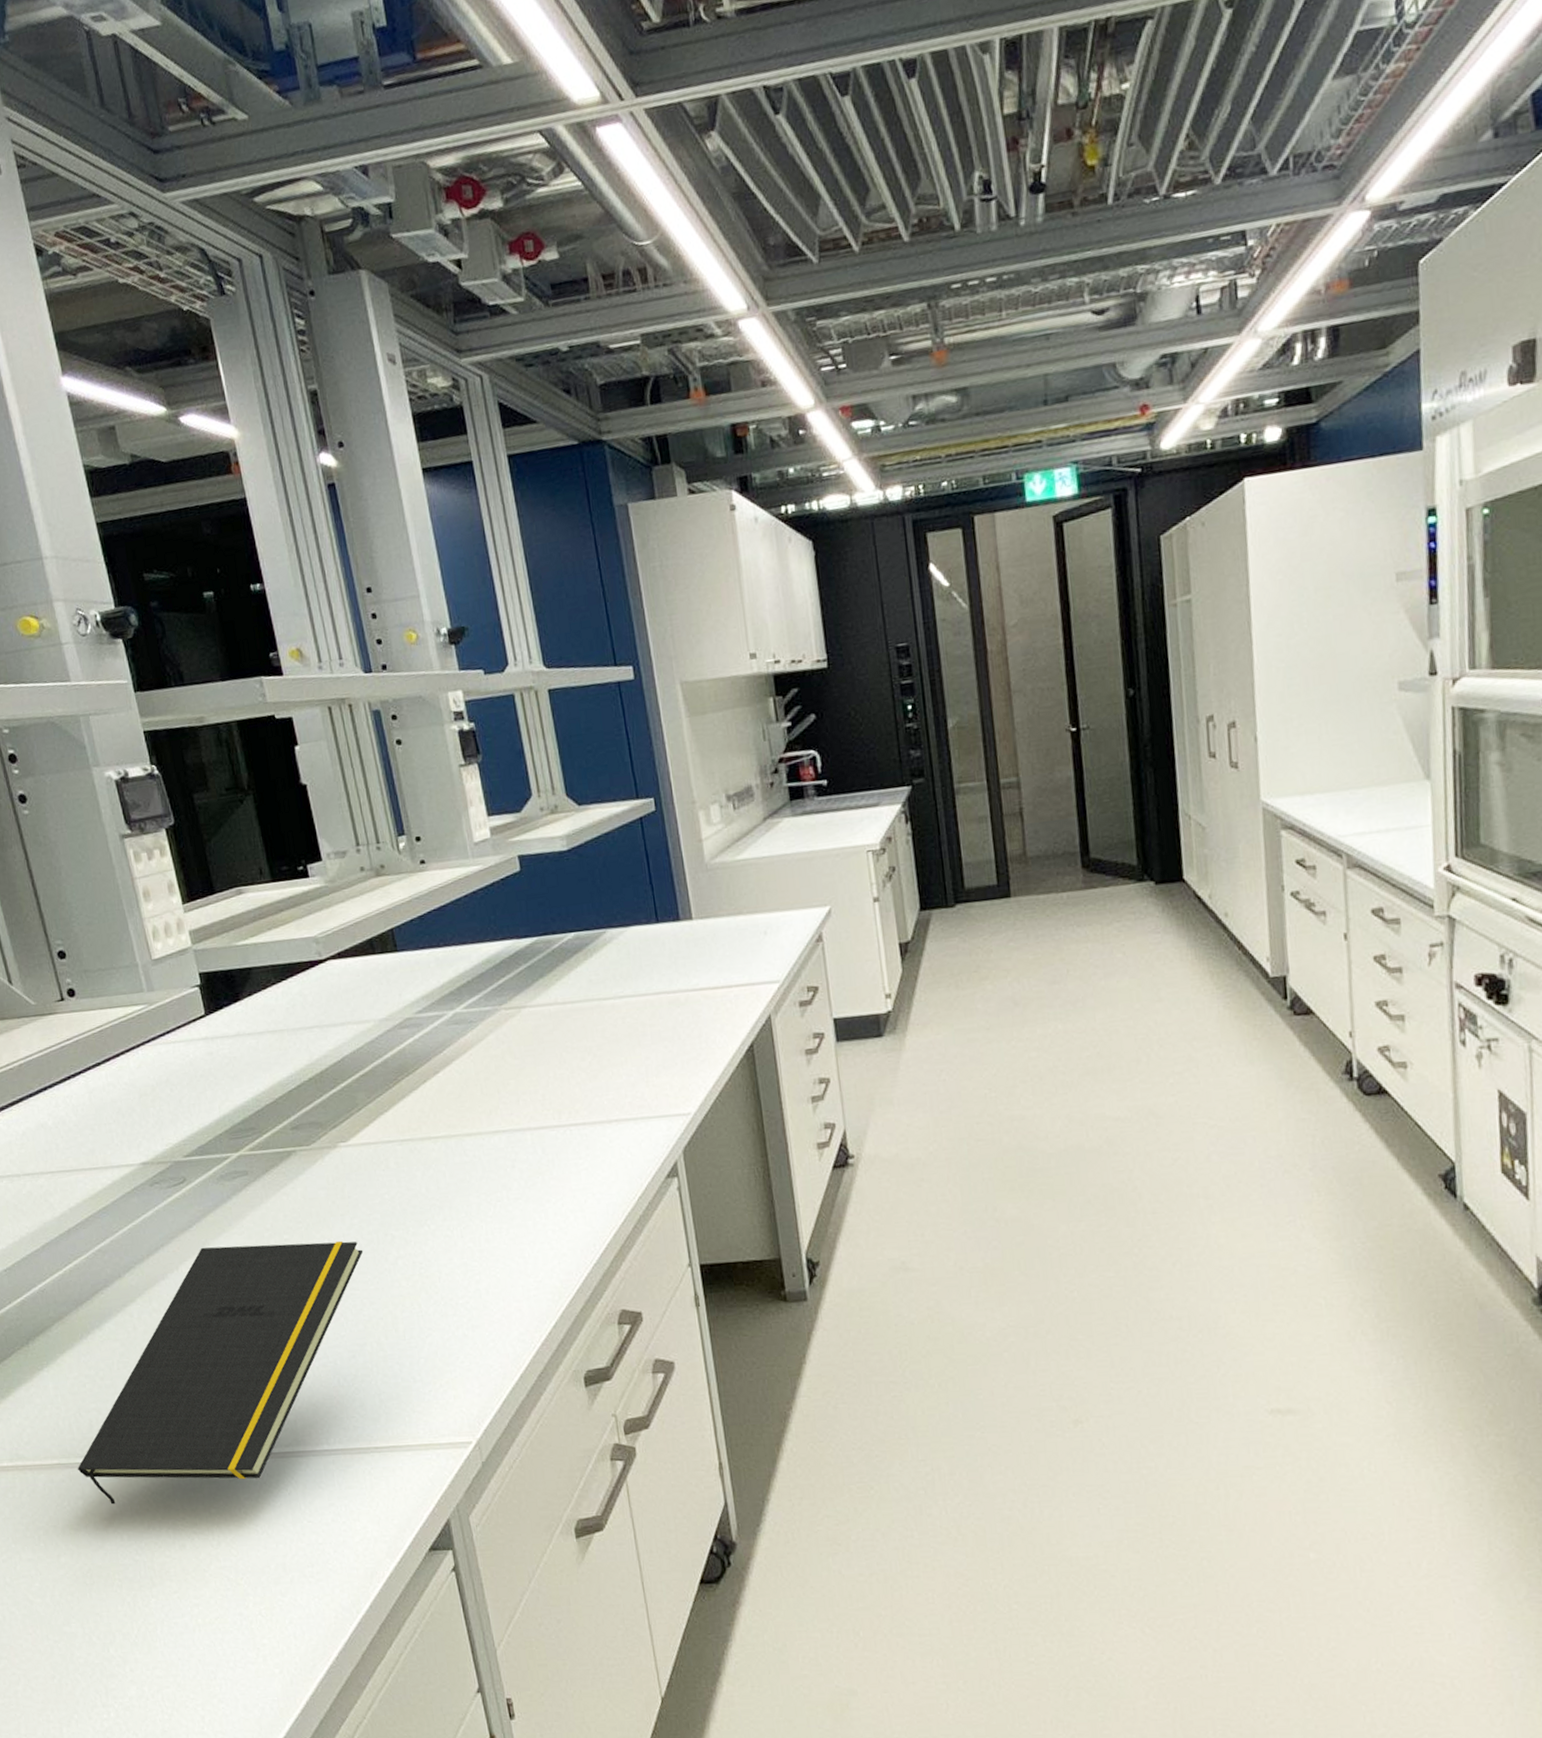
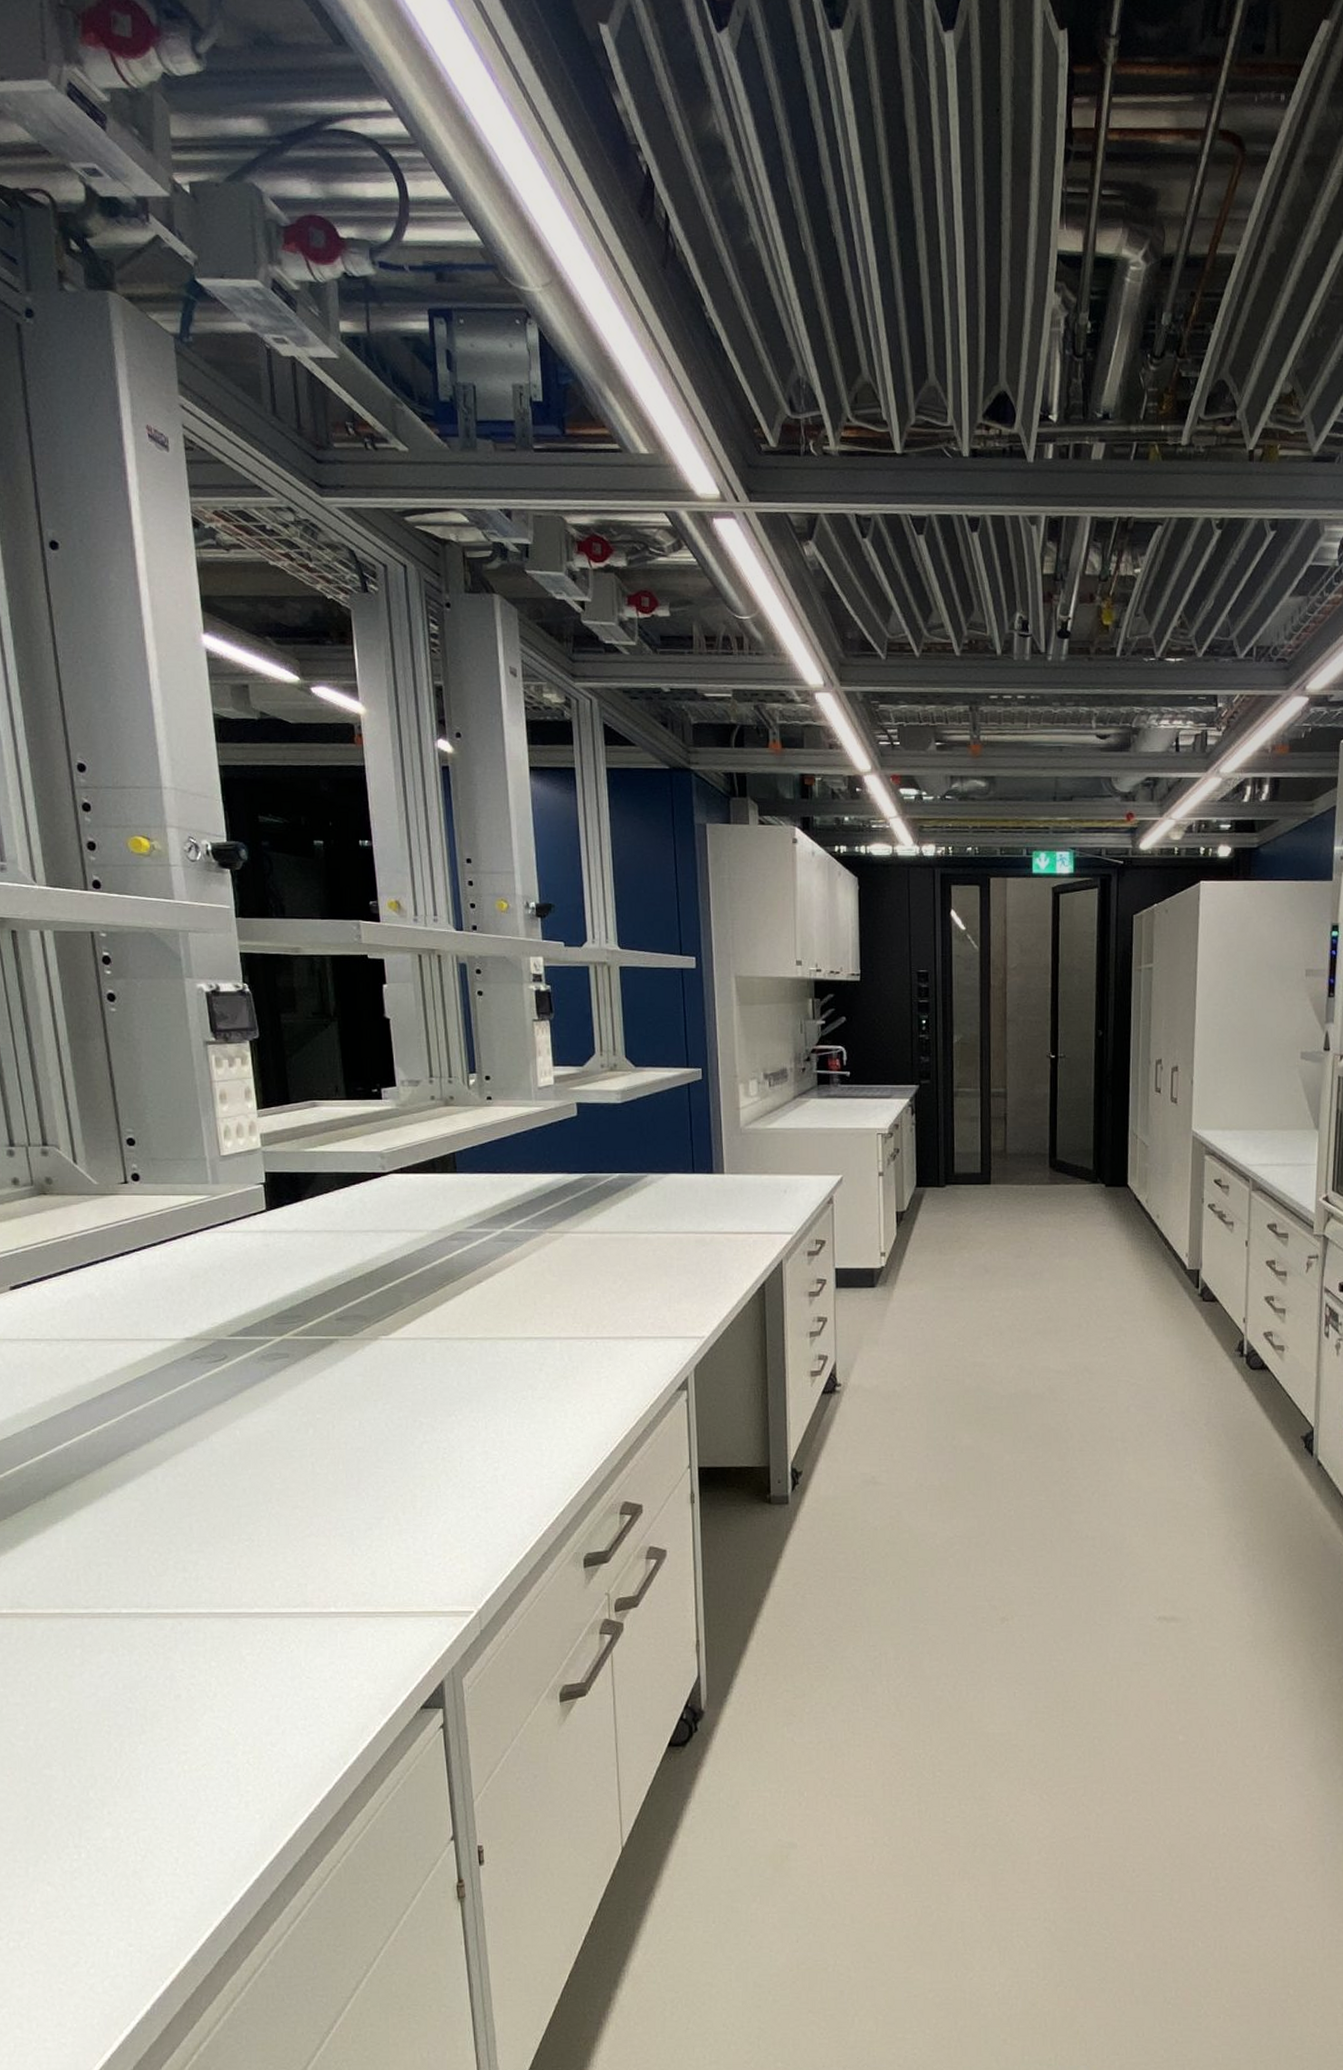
notepad: present [77,1240,364,1505] -> none [79,1420,392,1654]

